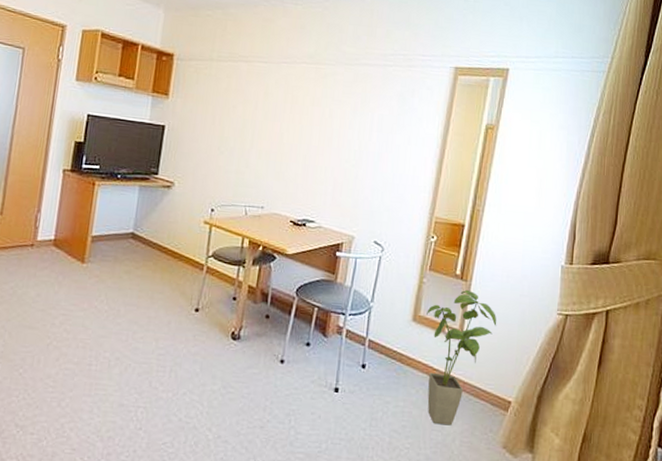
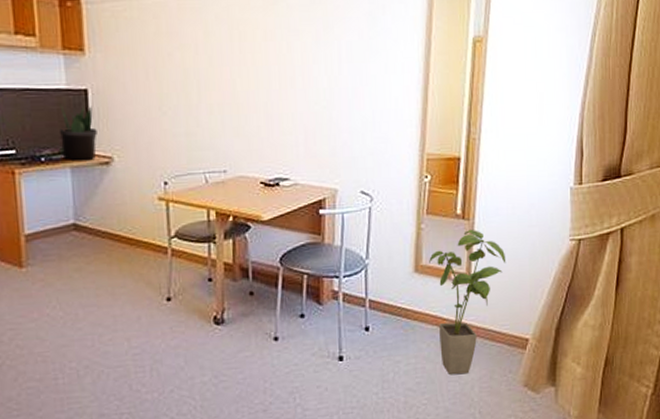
planter: none [134,135,166,183] -> present [59,105,97,161]

